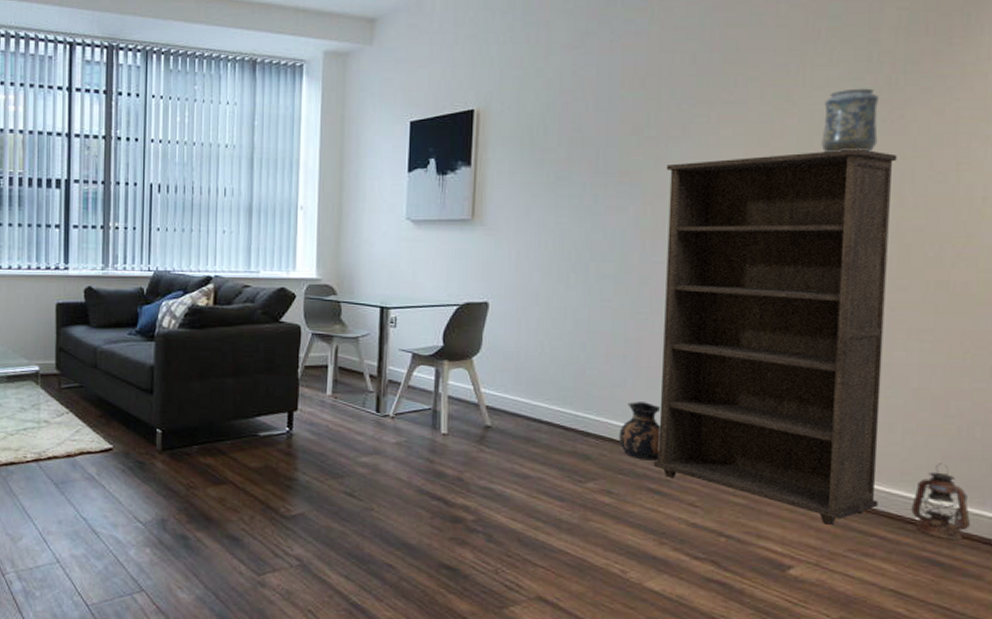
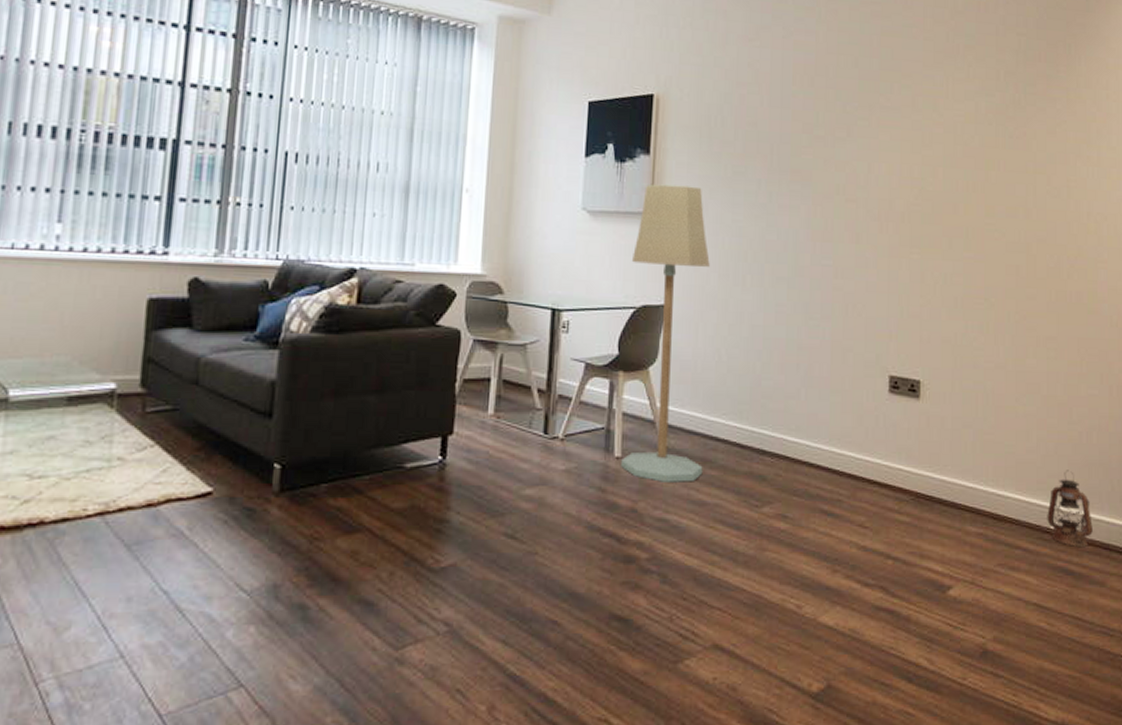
floor lamp: none [447,193,532,458] -> present [621,184,710,482]
ceramic jug: present [618,401,661,461] -> none [793,415,832,479]
bookcase: present [653,149,897,525] -> none [825,161,1022,539]
decorative vase: present [821,88,880,153] -> none [963,104,1007,165]

